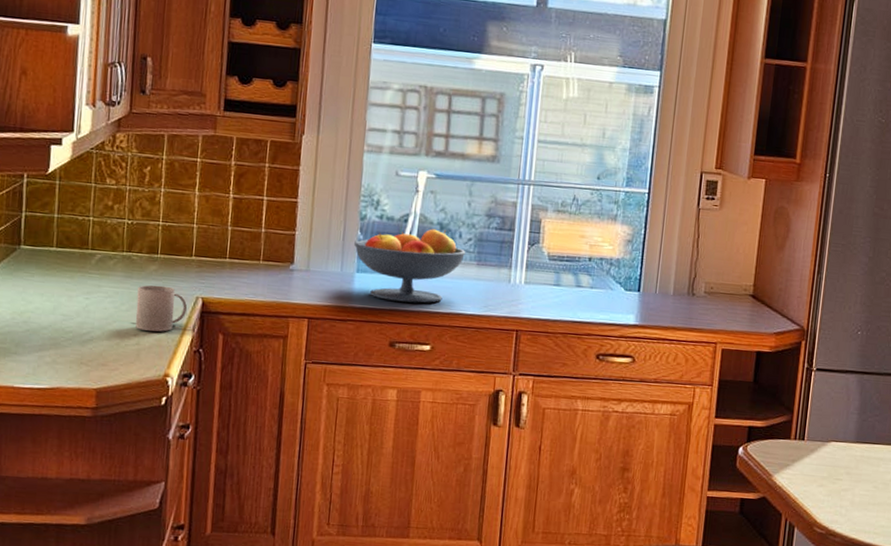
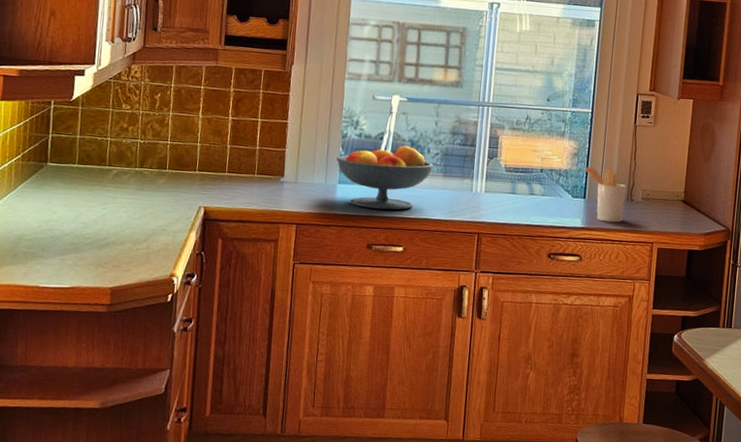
mug: present [135,285,188,332] -> none [146,196,192,237]
utensil holder: none [638,255,688,320] -> present [584,166,627,223]

